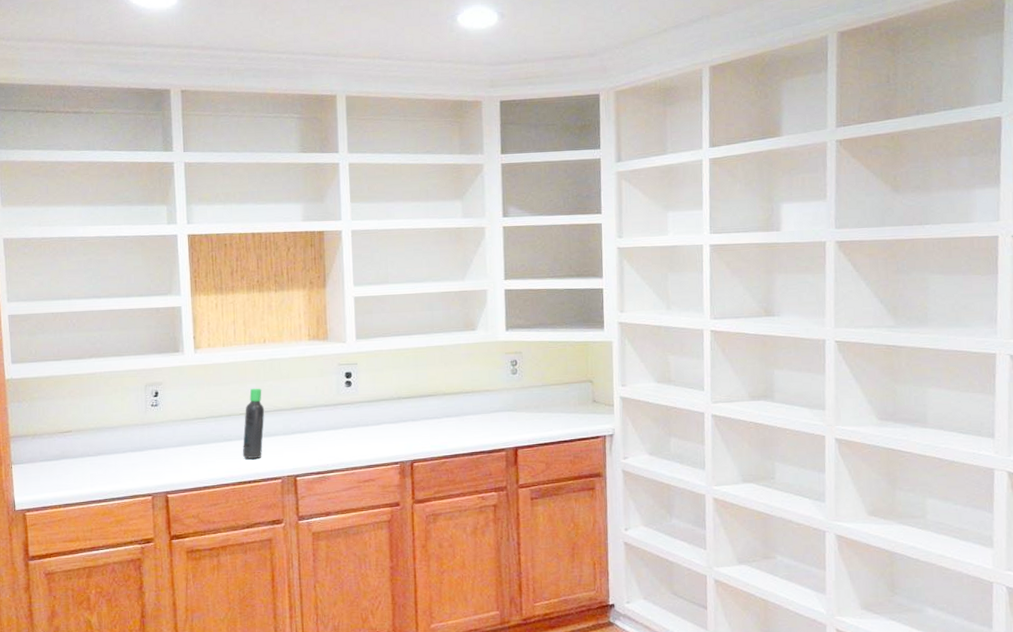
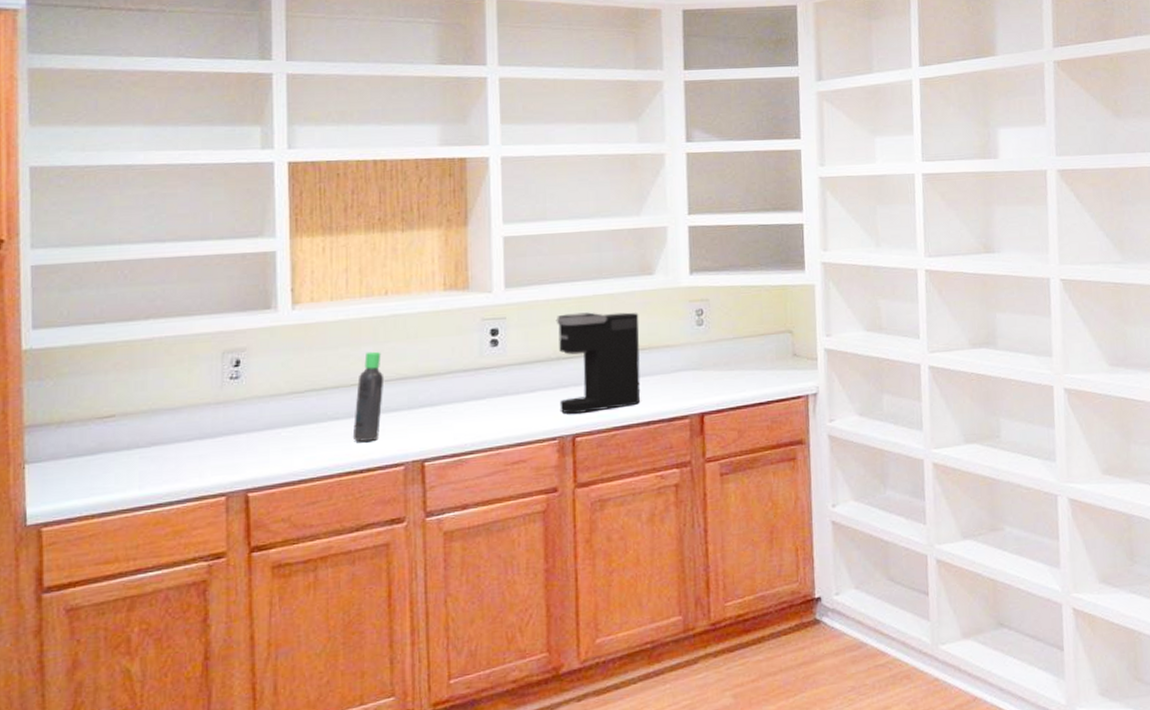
coffee maker: none [396,361,466,444] -> present [556,312,641,414]

